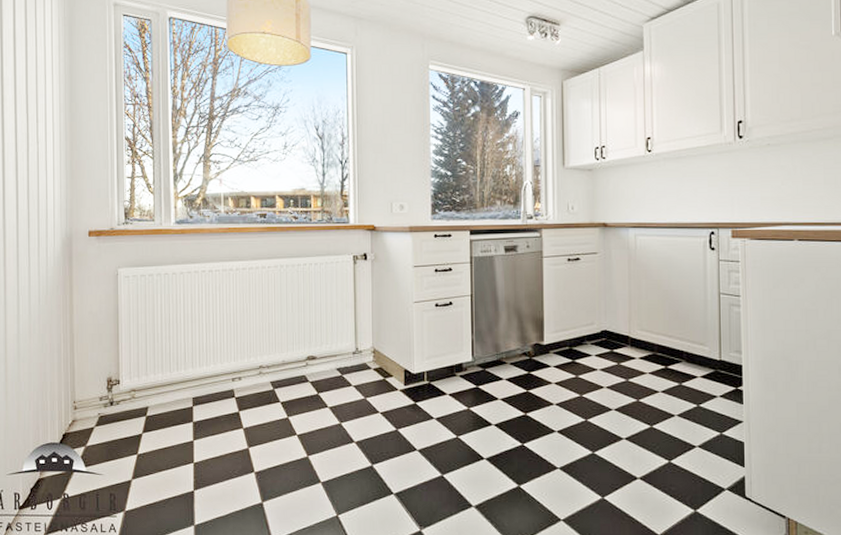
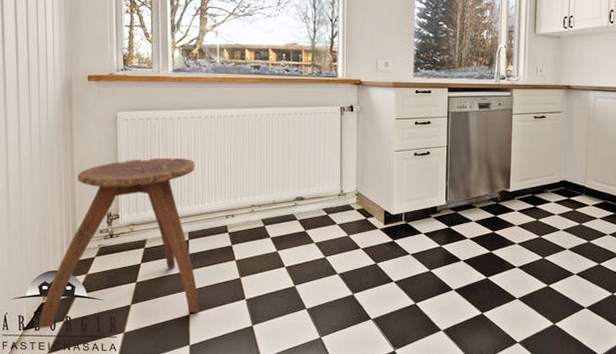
stool: none [35,316,206,507] -> present [39,157,200,328]

